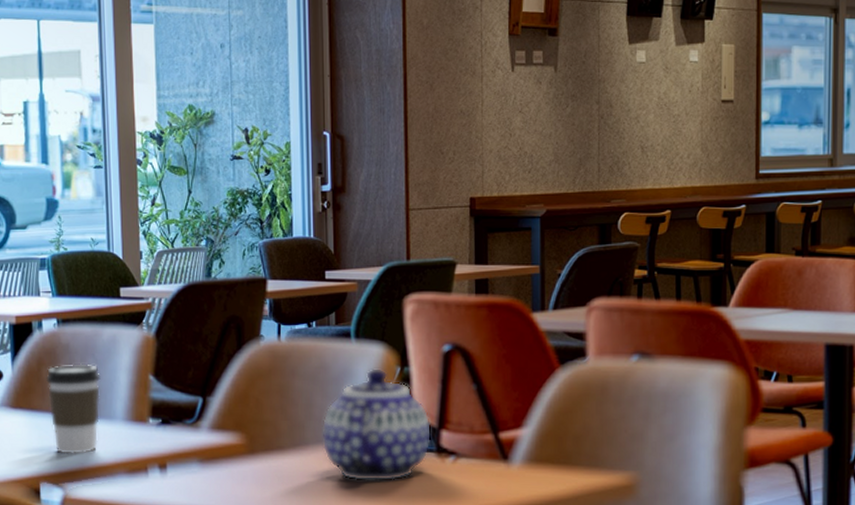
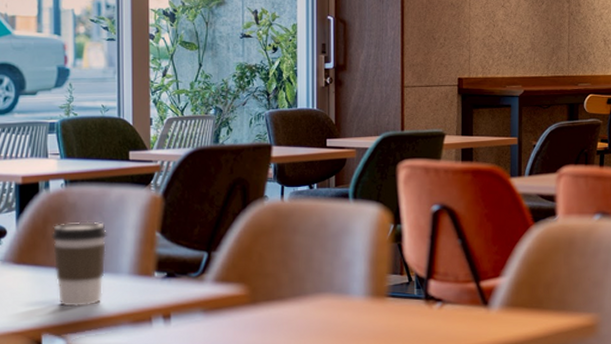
teapot: present [322,368,432,481] -> none [320,226,421,327]

